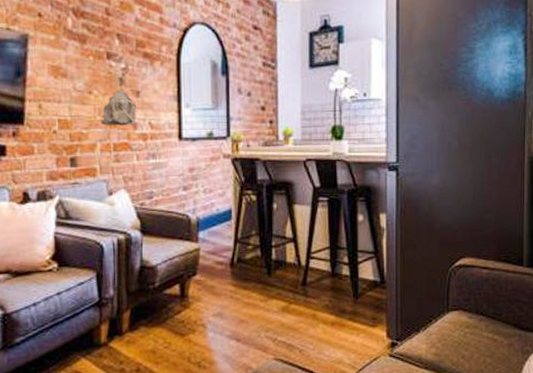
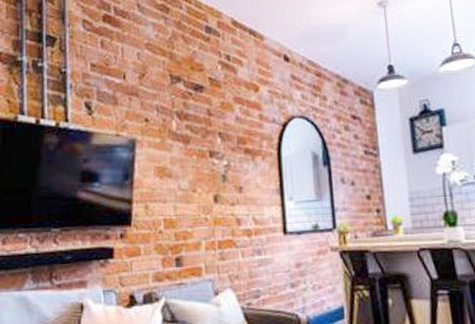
stone relief: present [102,90,136,126] -> none [206,186,240,224]

